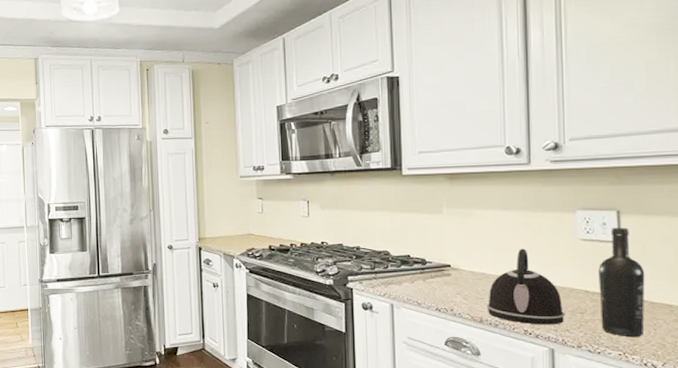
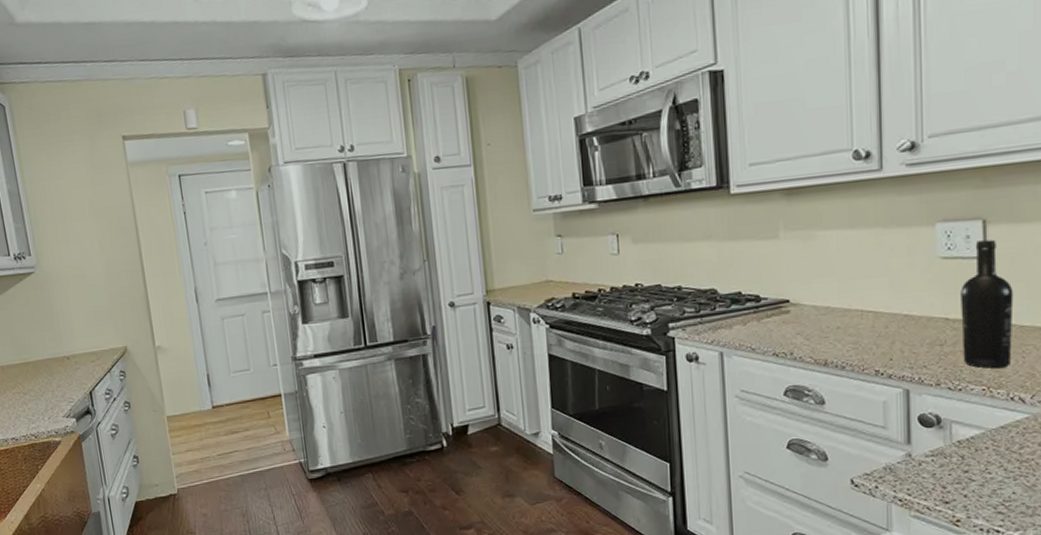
kettle: present [486,249,565,325] -> none [832,273,922,363]

